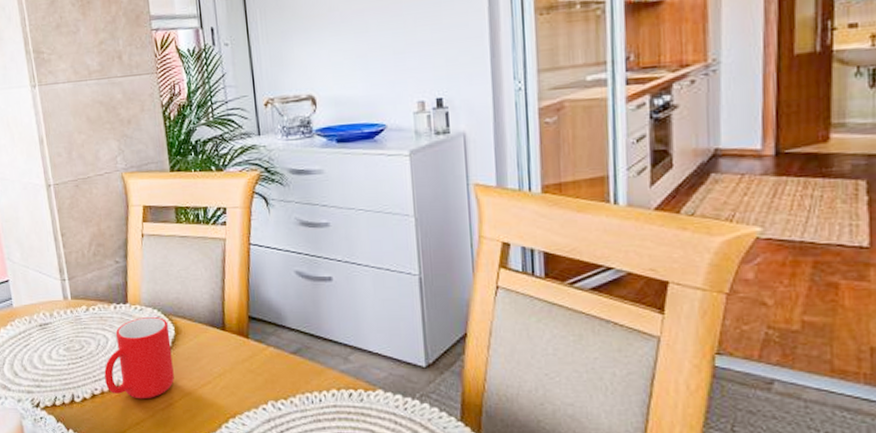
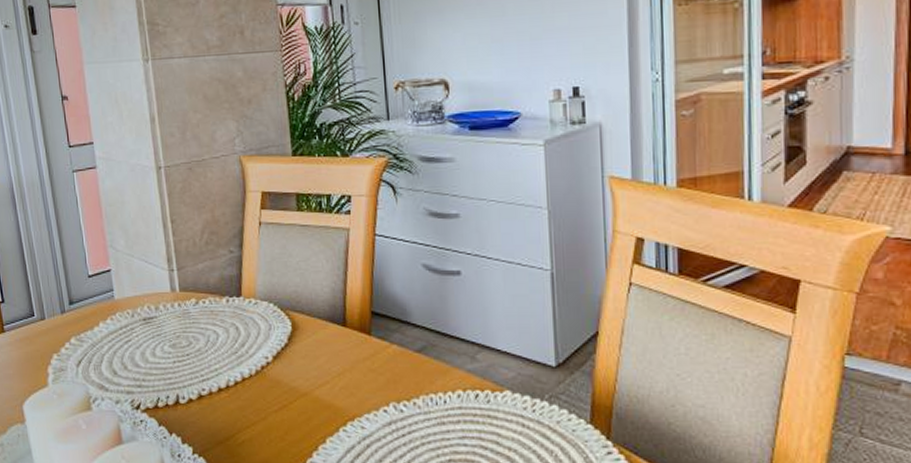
cup: present [104,316,174,399] -> none [213,310,290,401]

